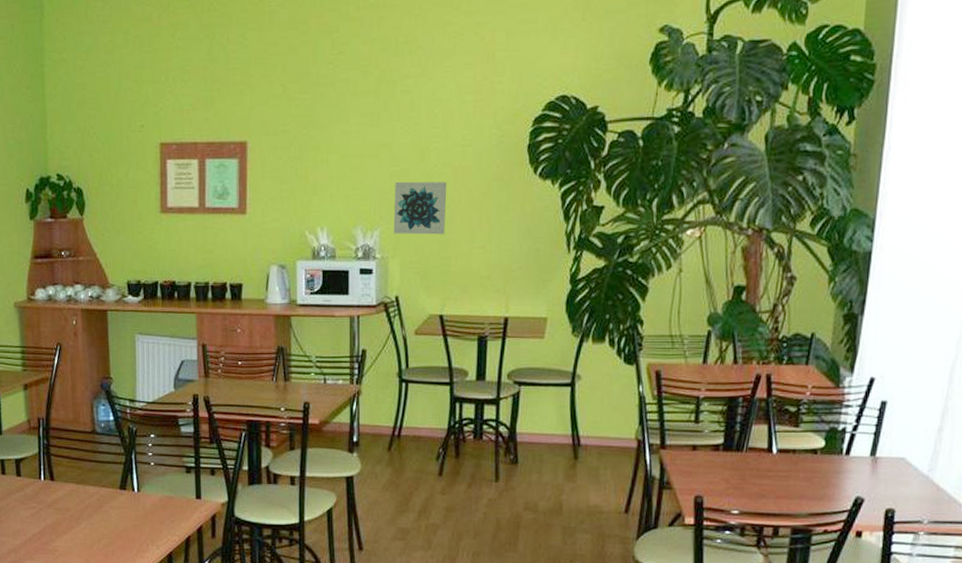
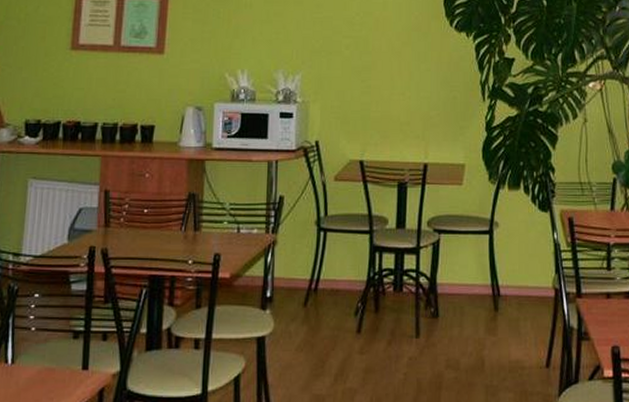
wall art: present [393,181,447,235] -> none [315,28,368,81]

